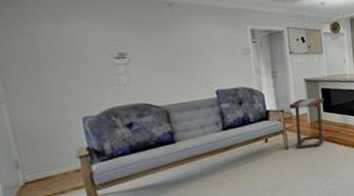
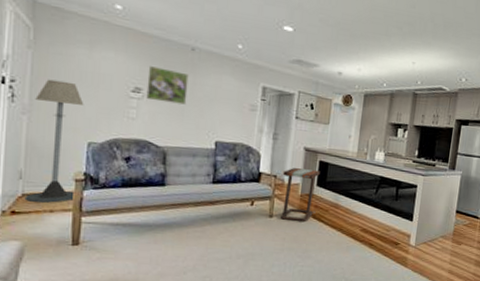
floor lamp: none [9,60,84,189] -> present [24,79,84,203]
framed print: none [127,29,177,64] -> present [146,66,189,105]

